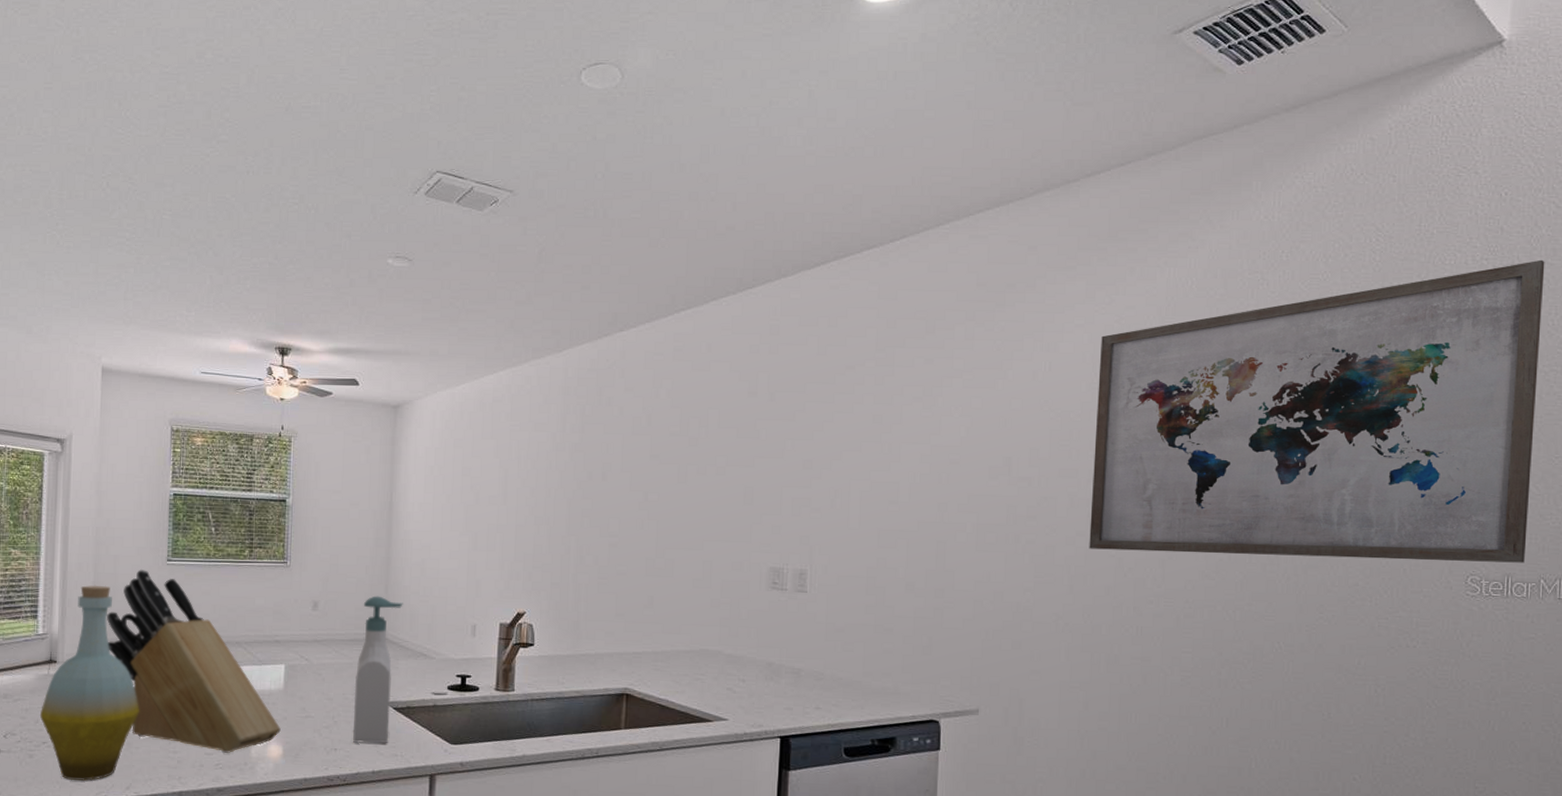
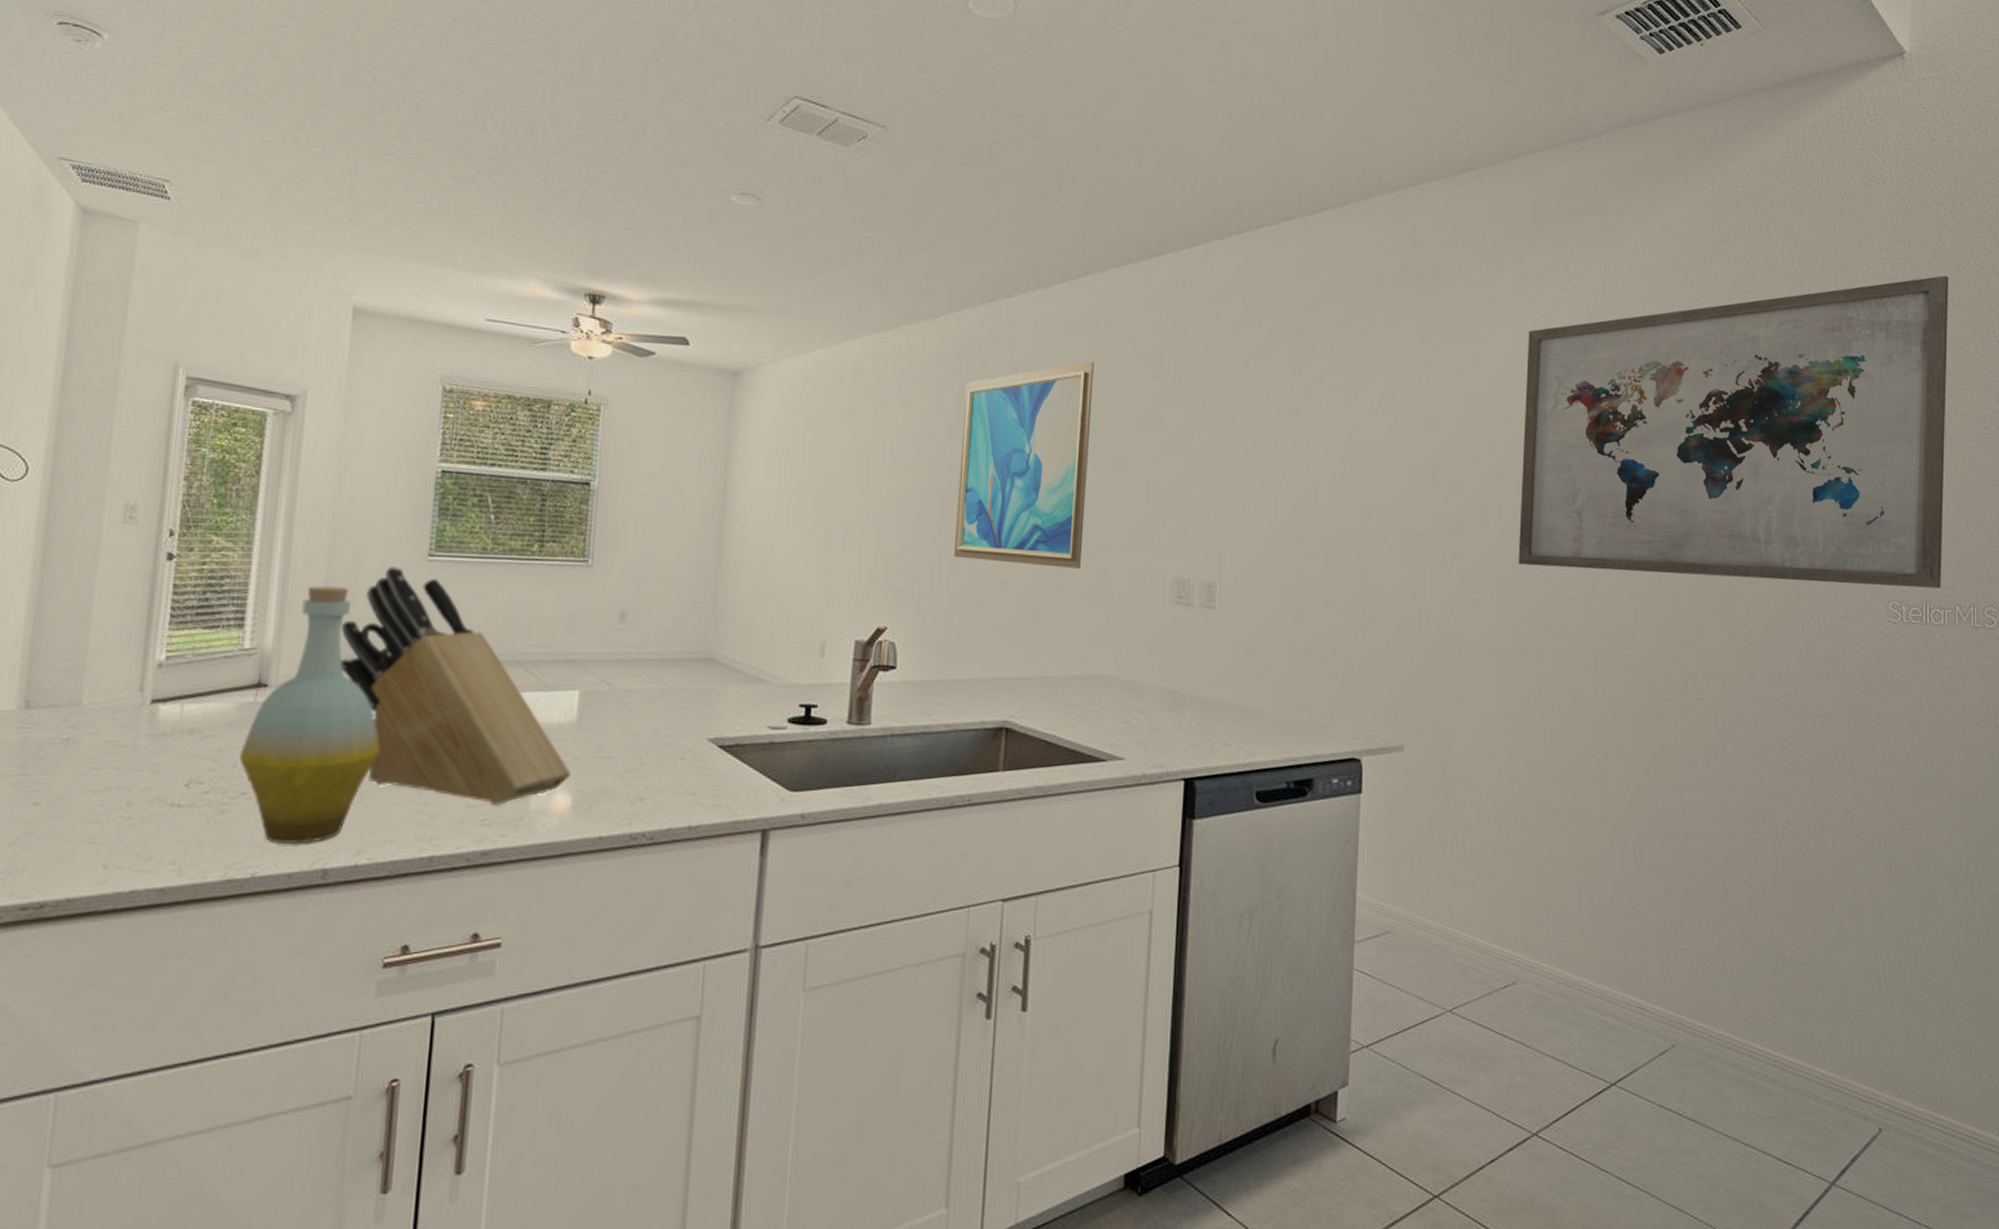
soap bottle: present [353,596,403,744] -> none [665,604,736,792]
wall art: none [580,383,697,561] -> present [954,361,1094,569]

